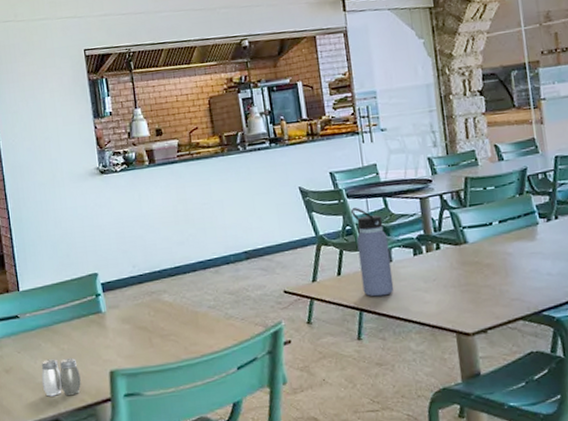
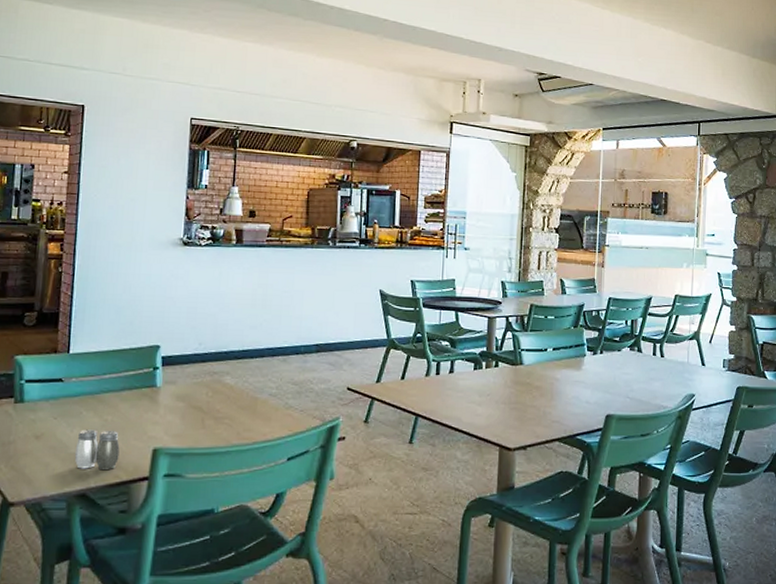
water bottle: present [350,208,394,297] -> none [422,317,453,404]

